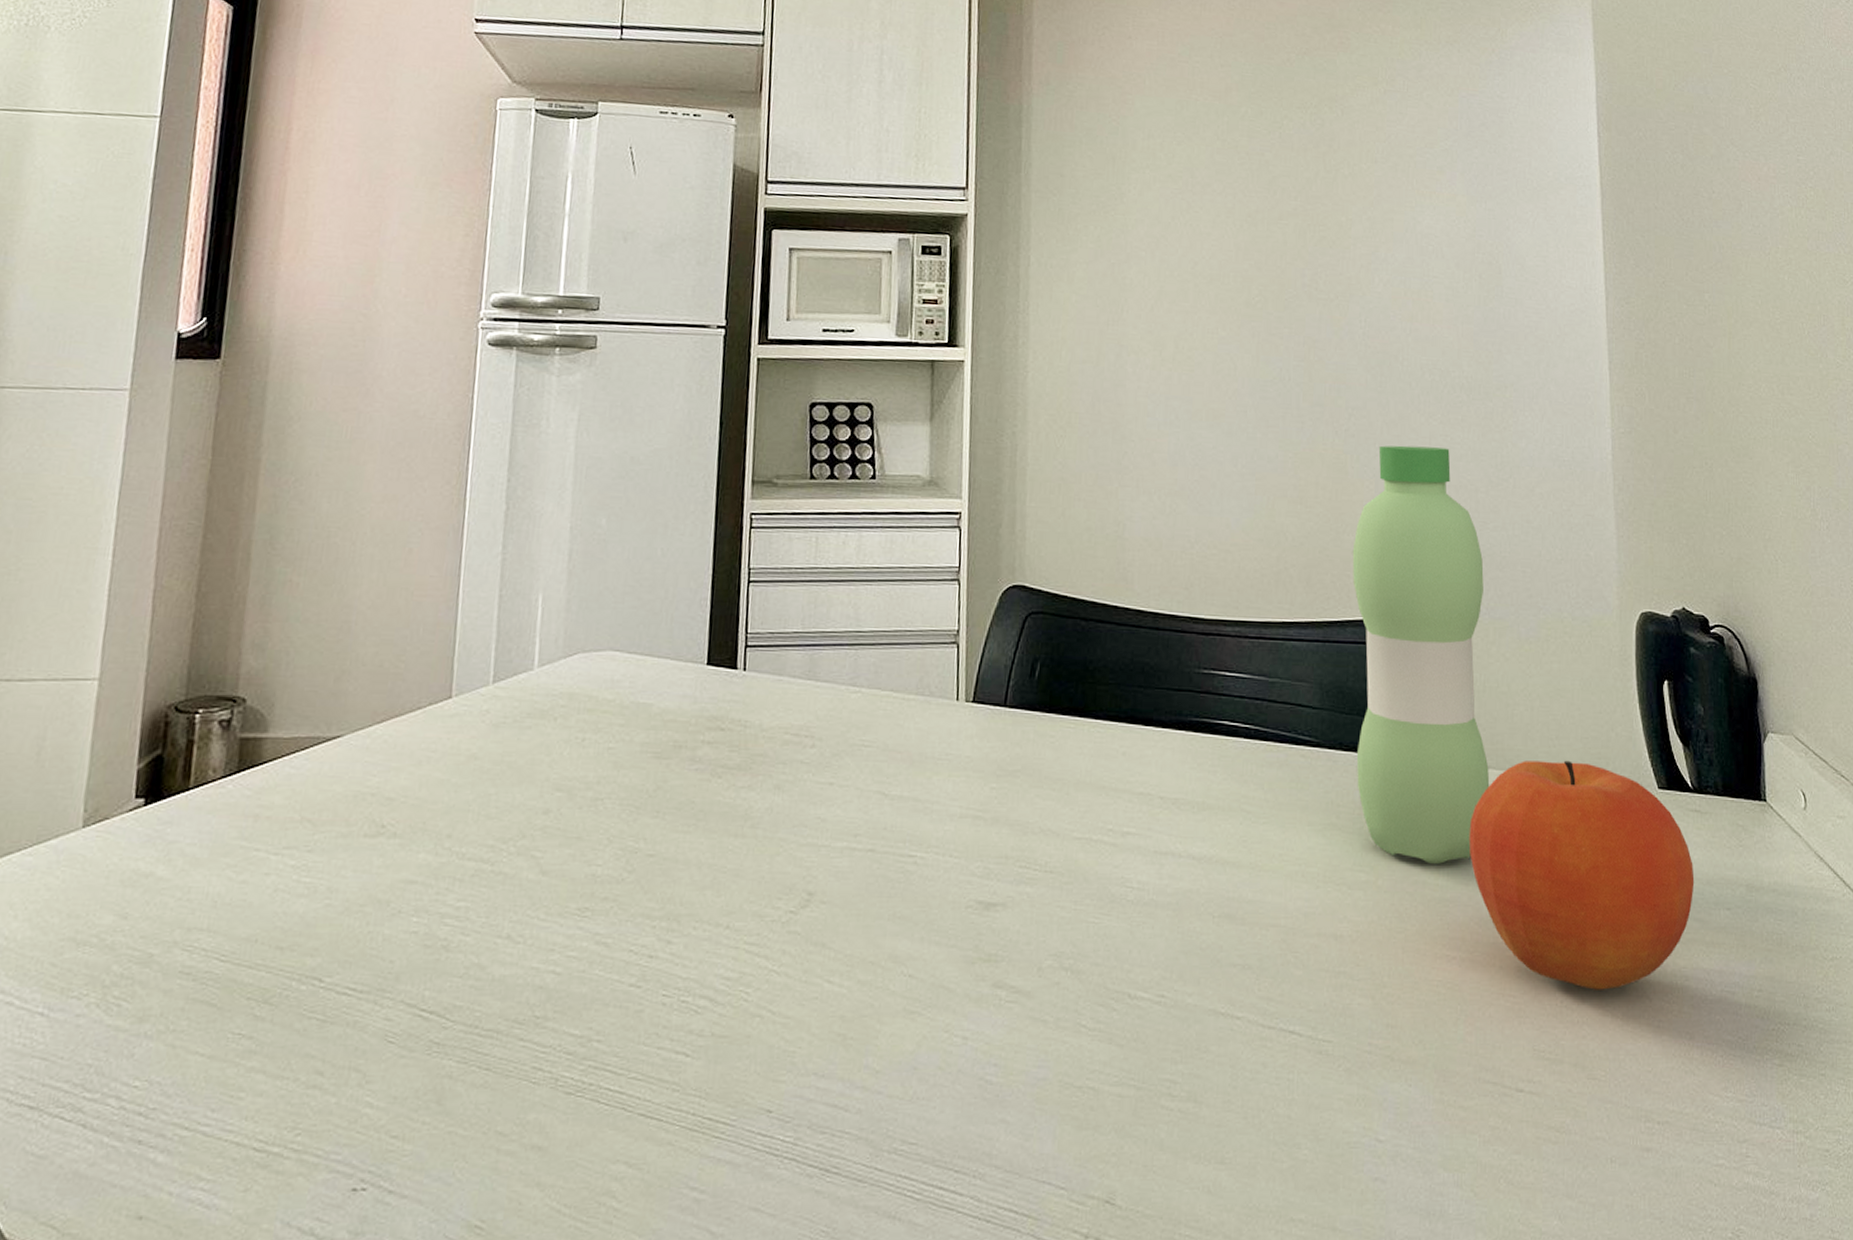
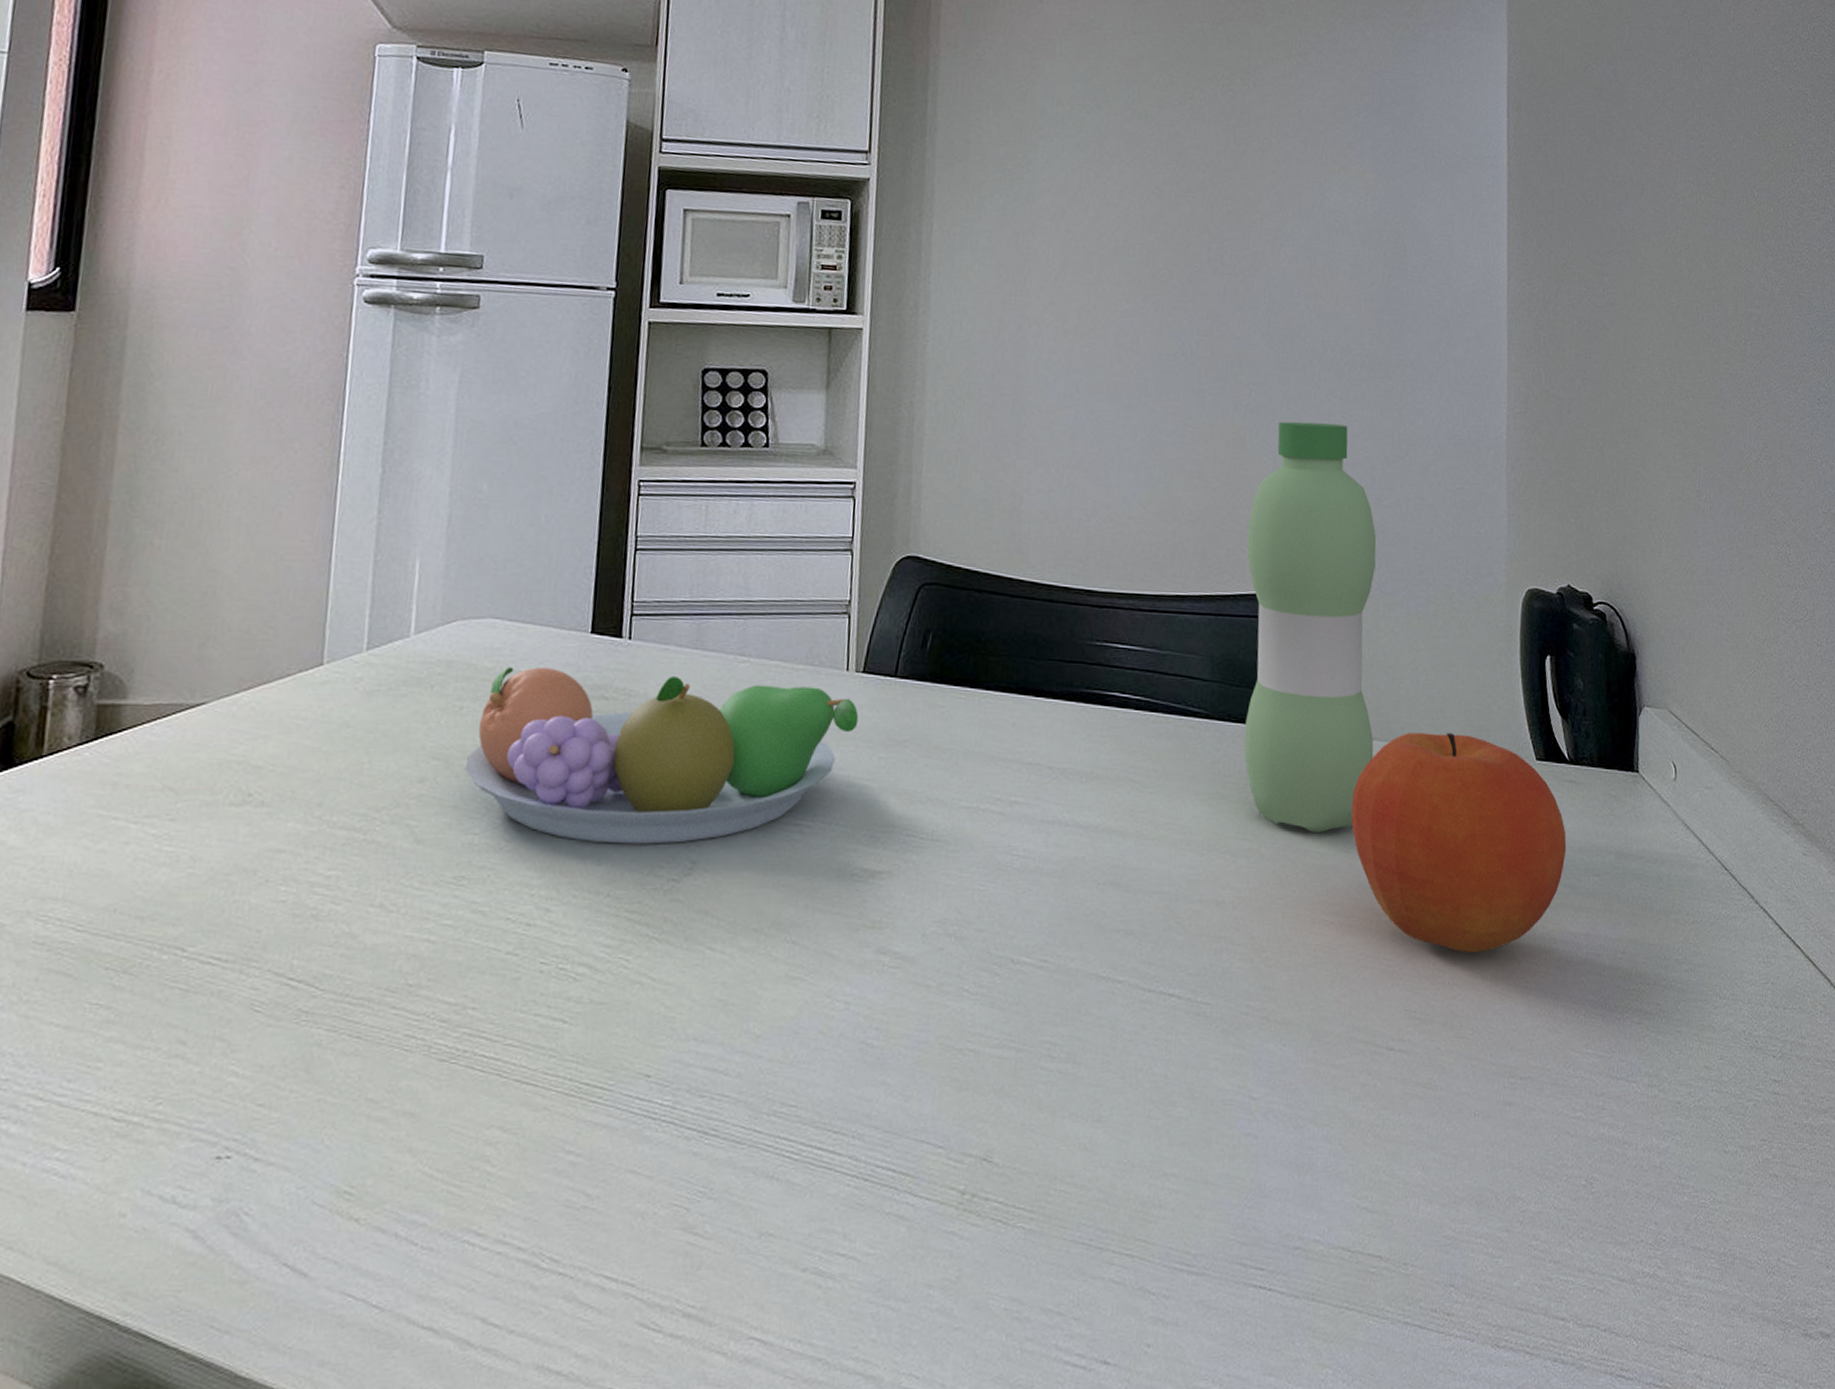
fruit bowl: none [587,698,970,876] -> present [464,666,859,844]

